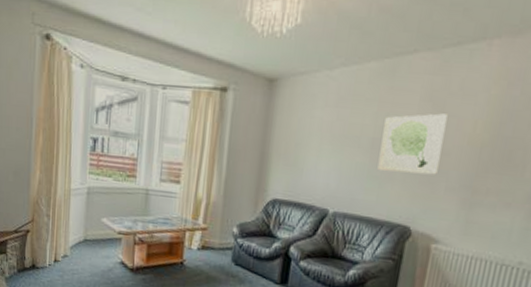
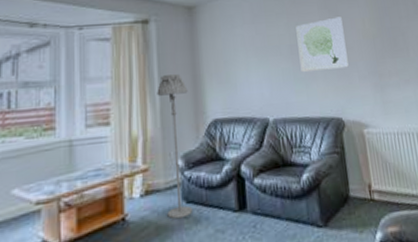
floor lamp: none [217,147,254,276] -> present [157,74,194,220]

